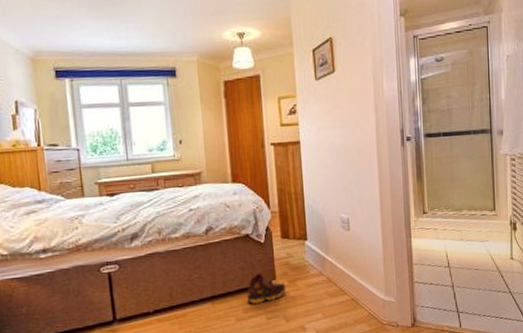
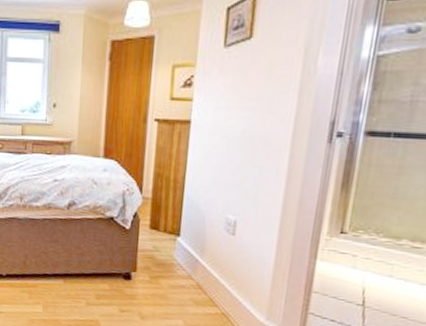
shoe: present [246,273,286,305] -> none [100,260,147,294]

